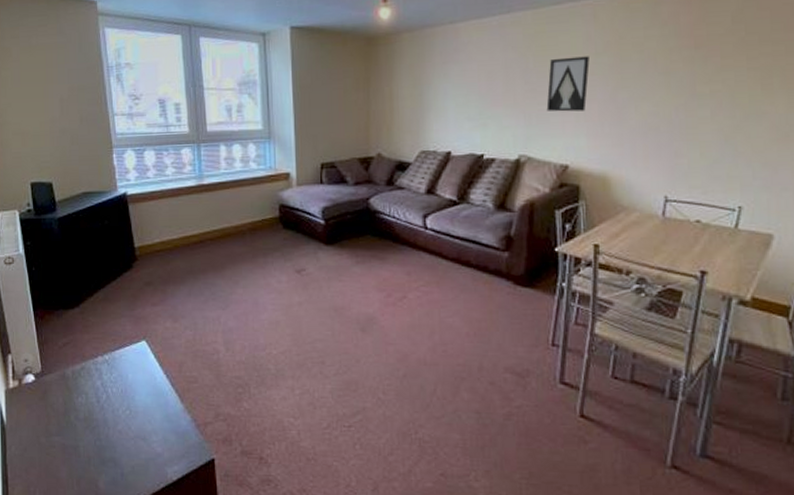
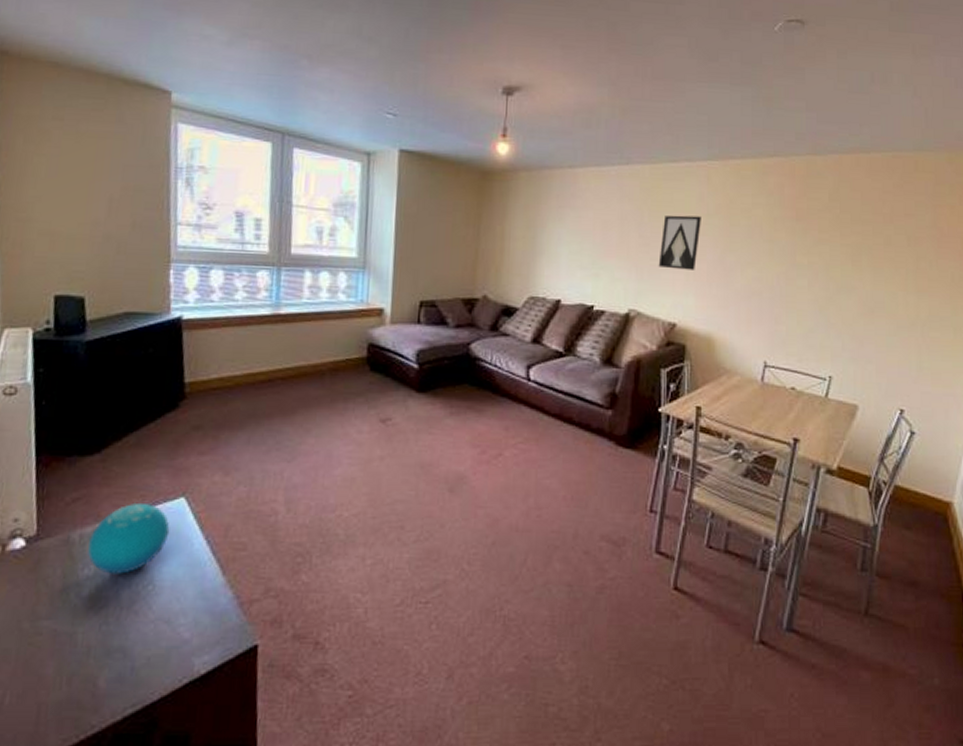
decorative orb: none [78,346,137,402] -> present [88,504,170,574]

